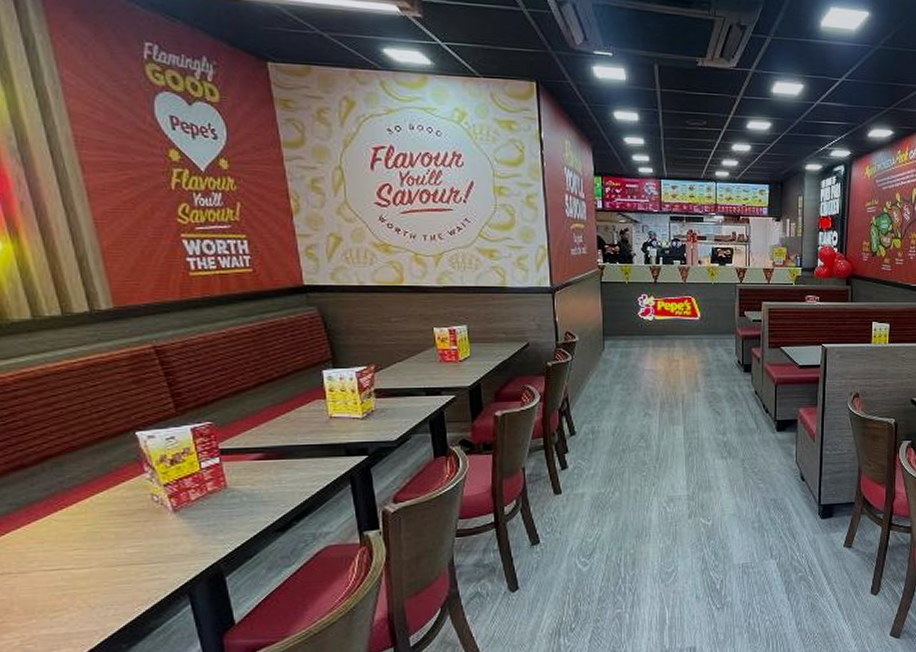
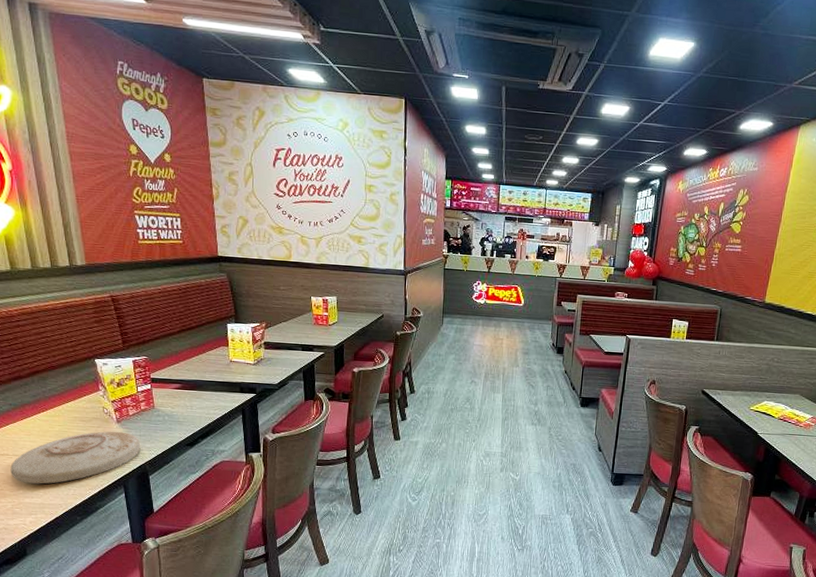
plate: none [15,523,211,609] -> present [10,431,141,484]

